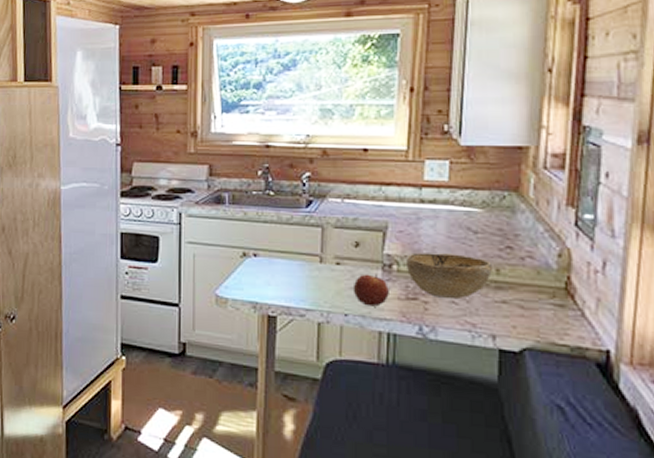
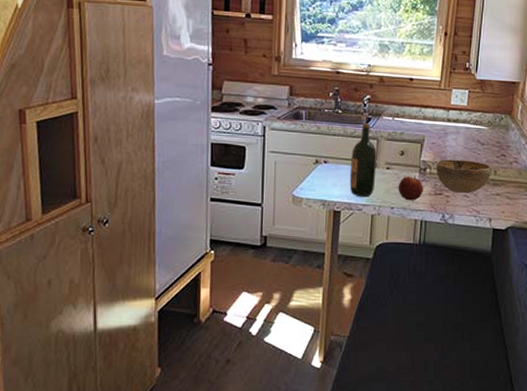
wine bottle: none [287,207,323,300] -> present [349,123,378,197]

